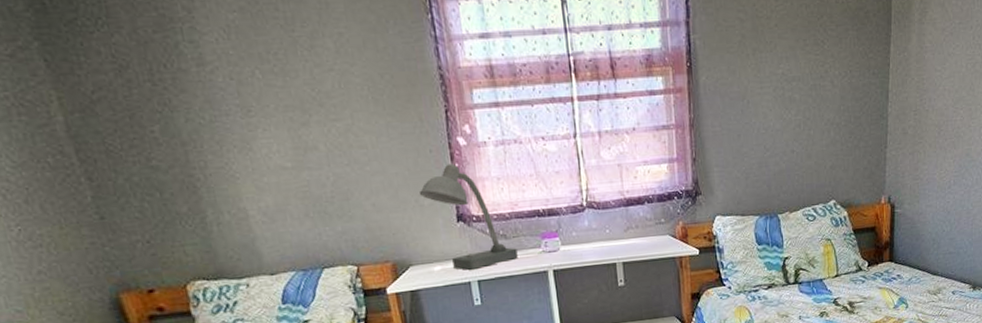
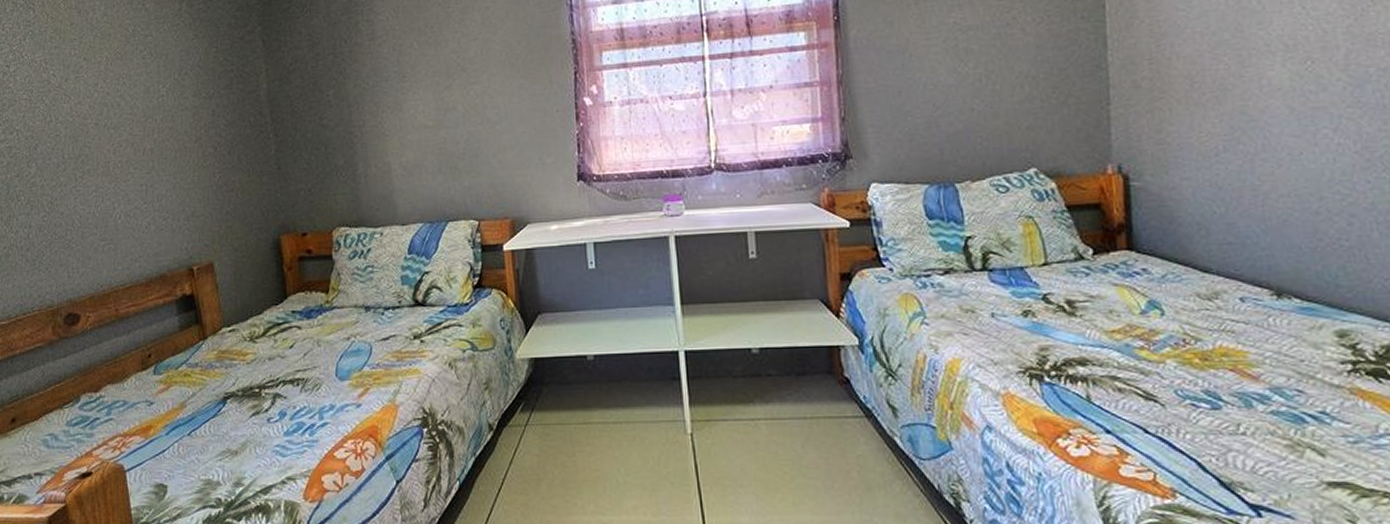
desk lamp: present [418,163,518,270] -> none [542,123,637,231]

